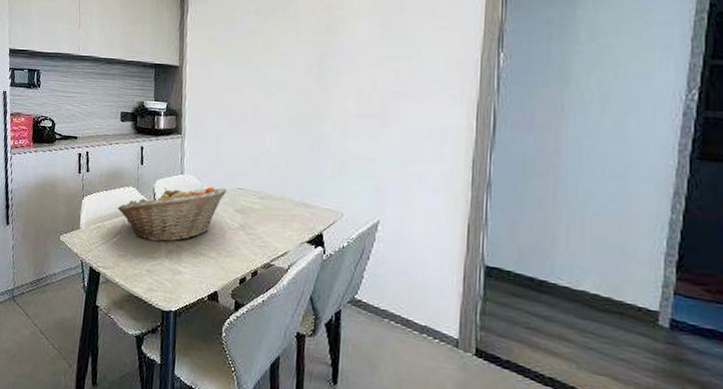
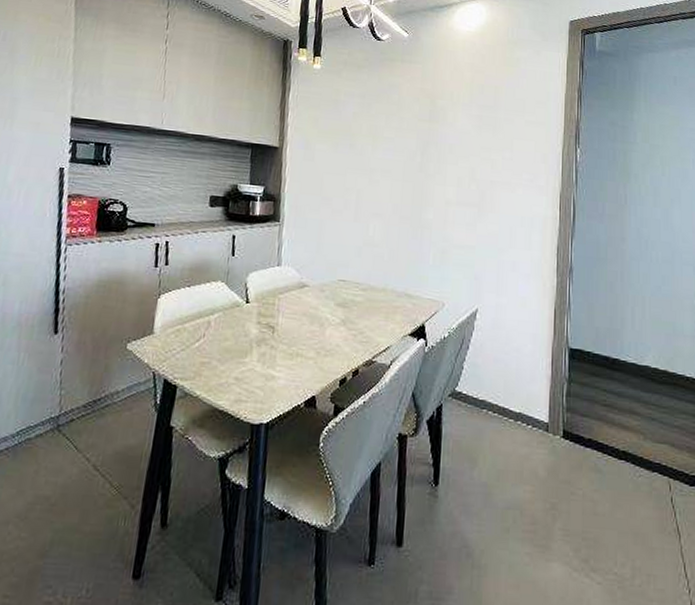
fruit basket: present [117,186,228,242] -> none [201,278,329,344]

